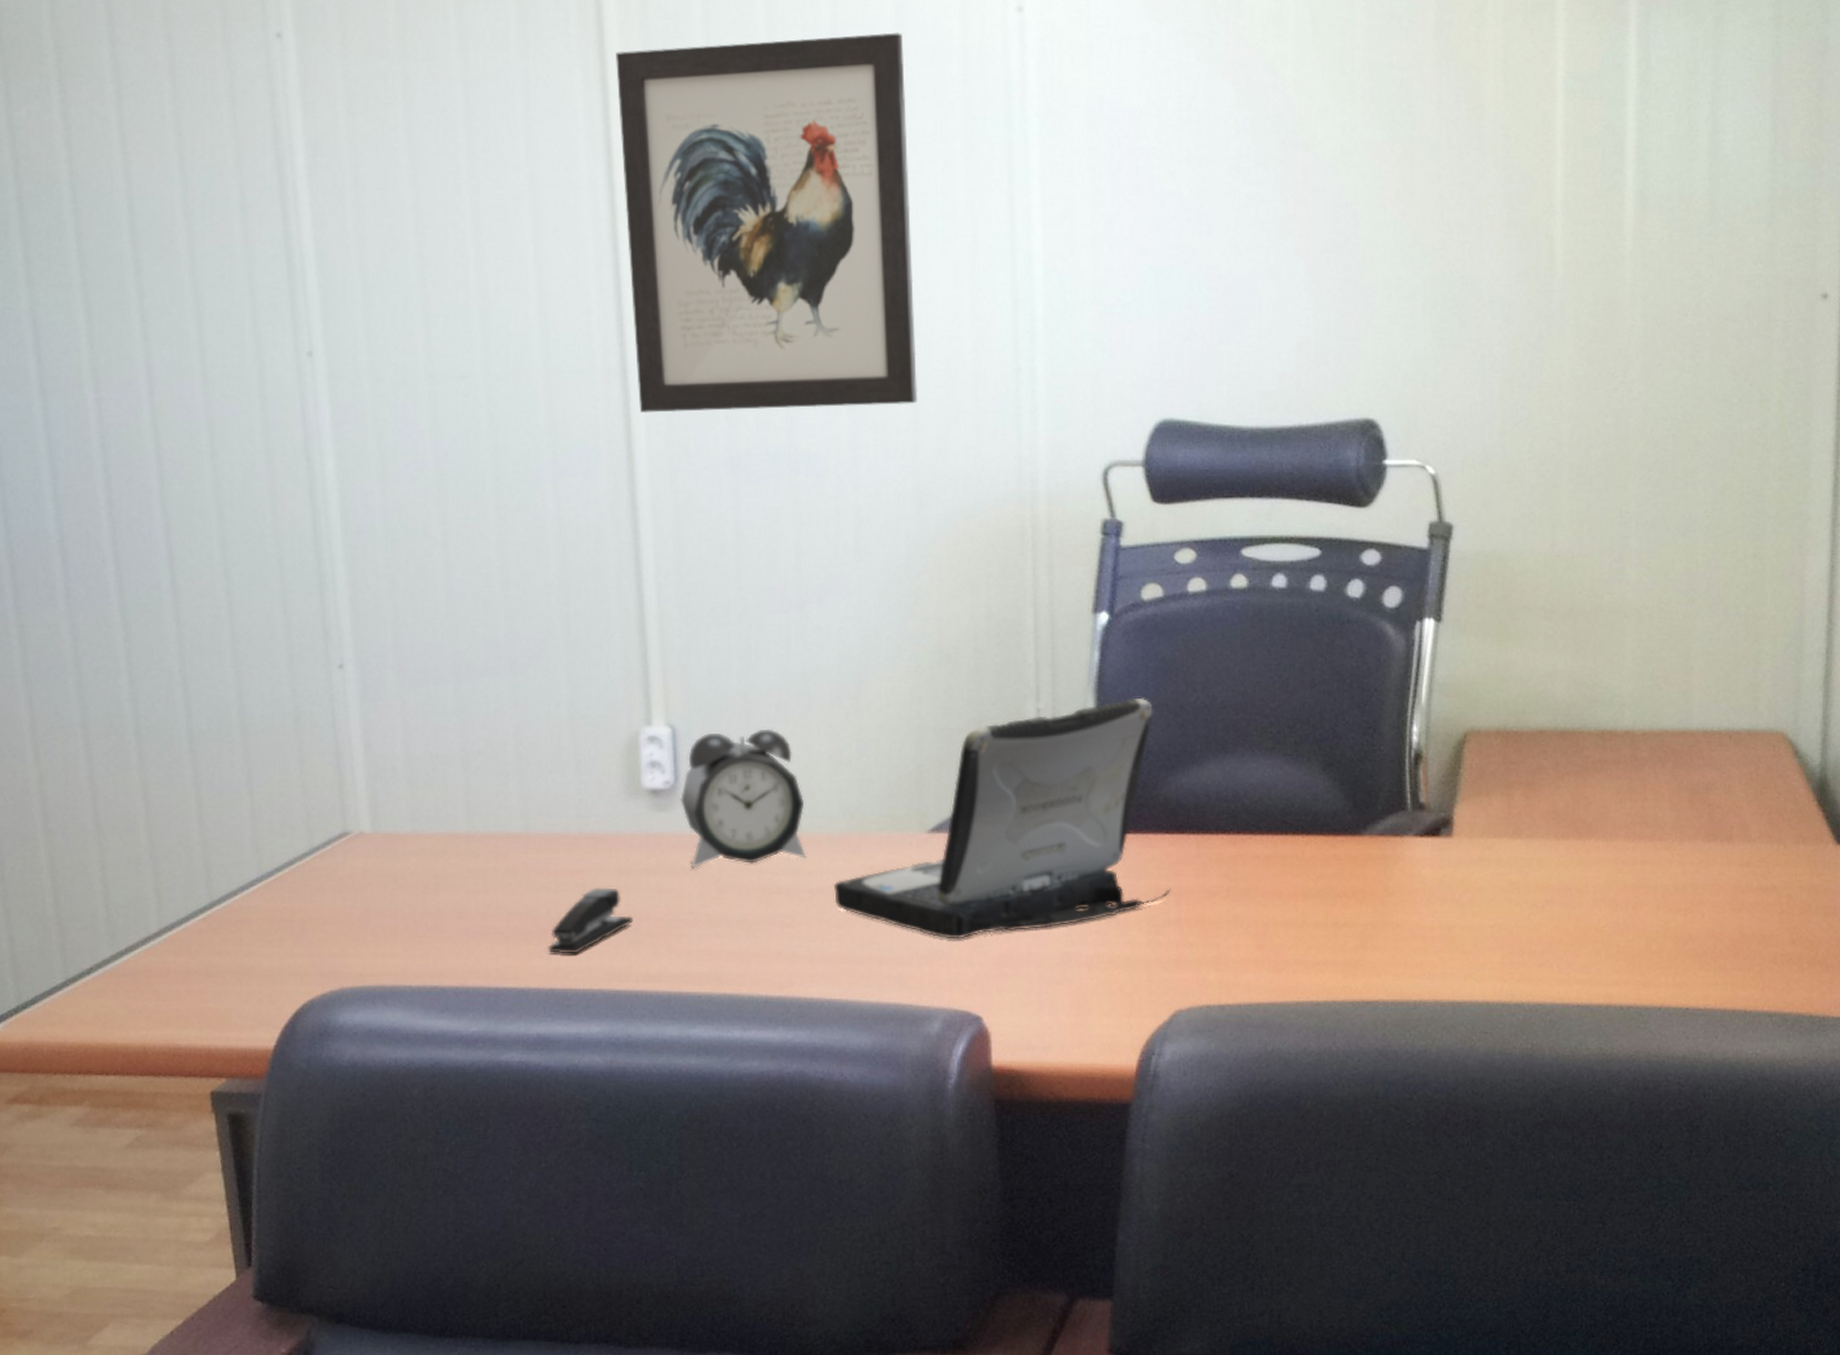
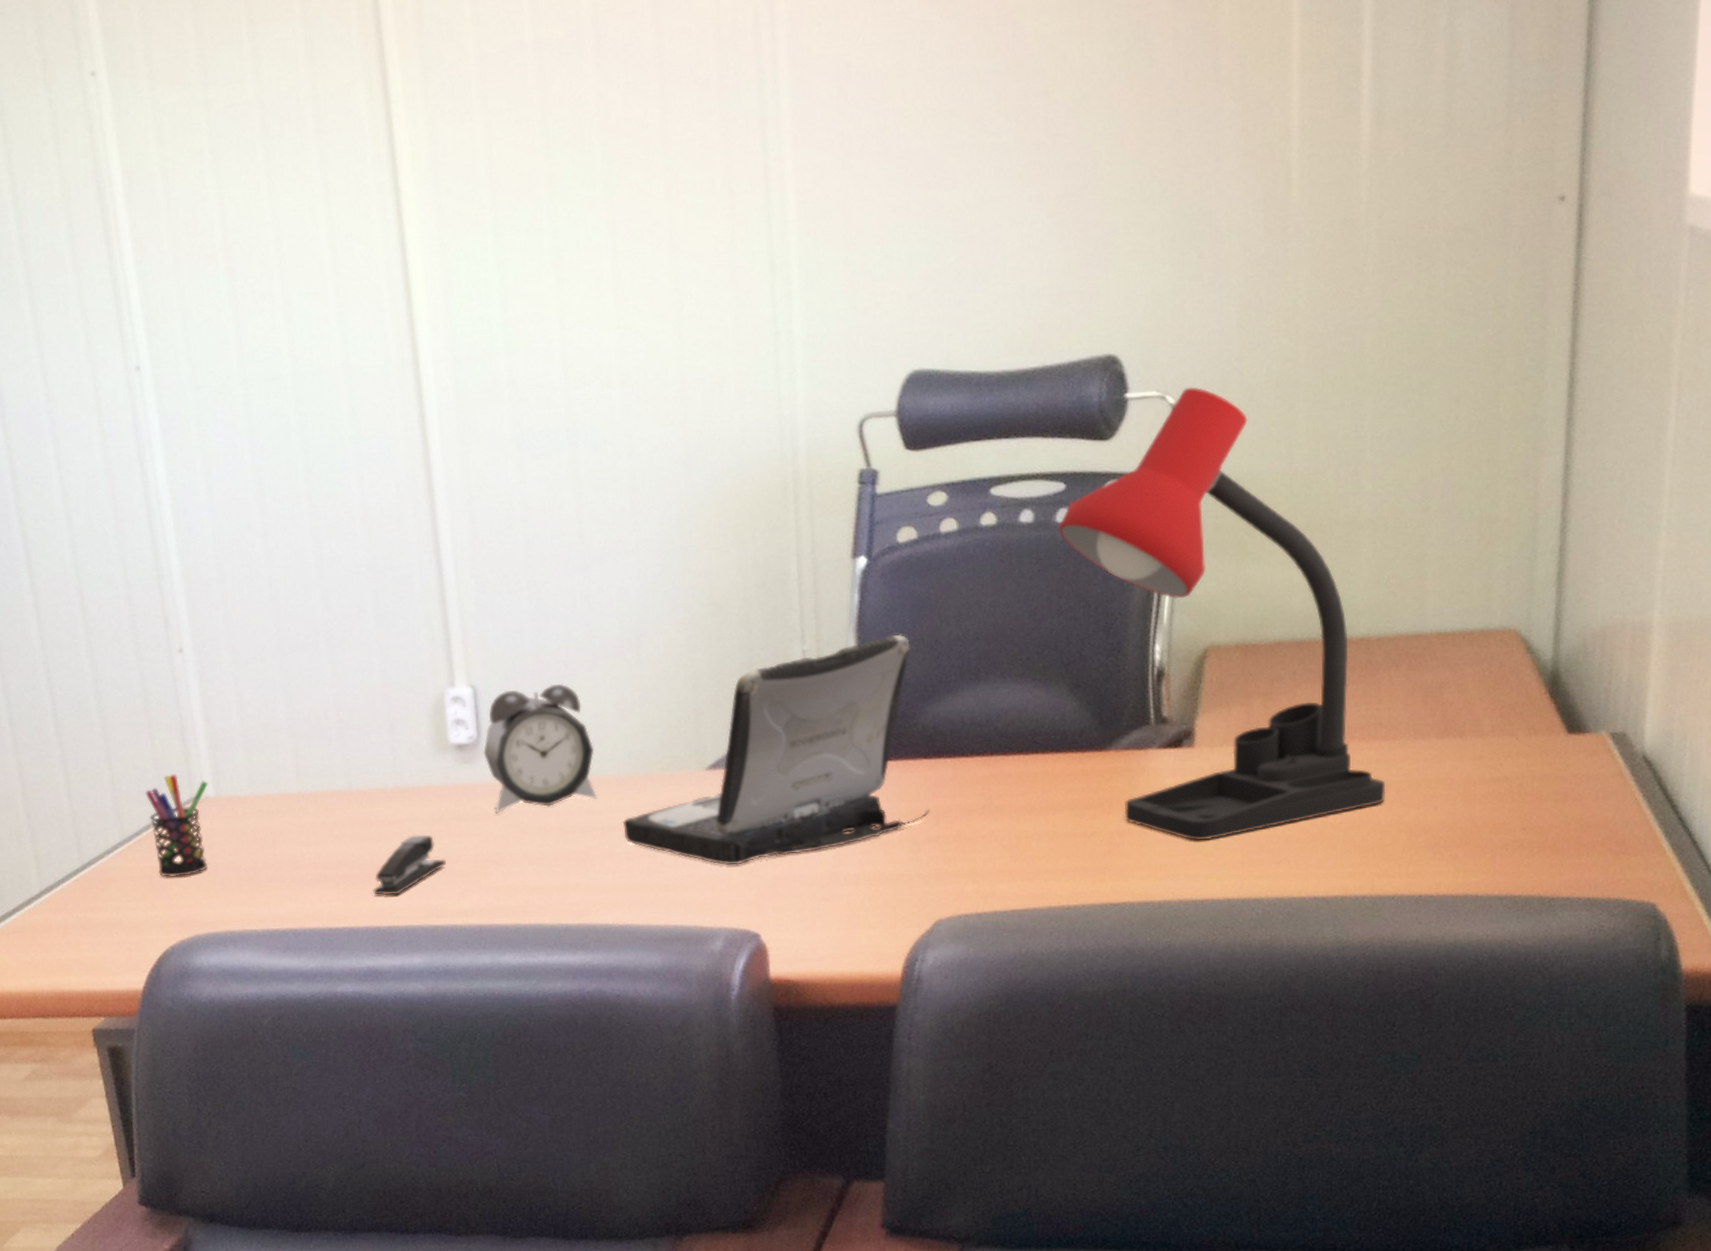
pen holder: none [290,803,364,921] -> present [145,773,209,877]
wall art: present [616,32,918,413] -> none [395,17,684,400]
desk lamp: none [1312,458,1652,938] -> present [1058,386,1386,841]

